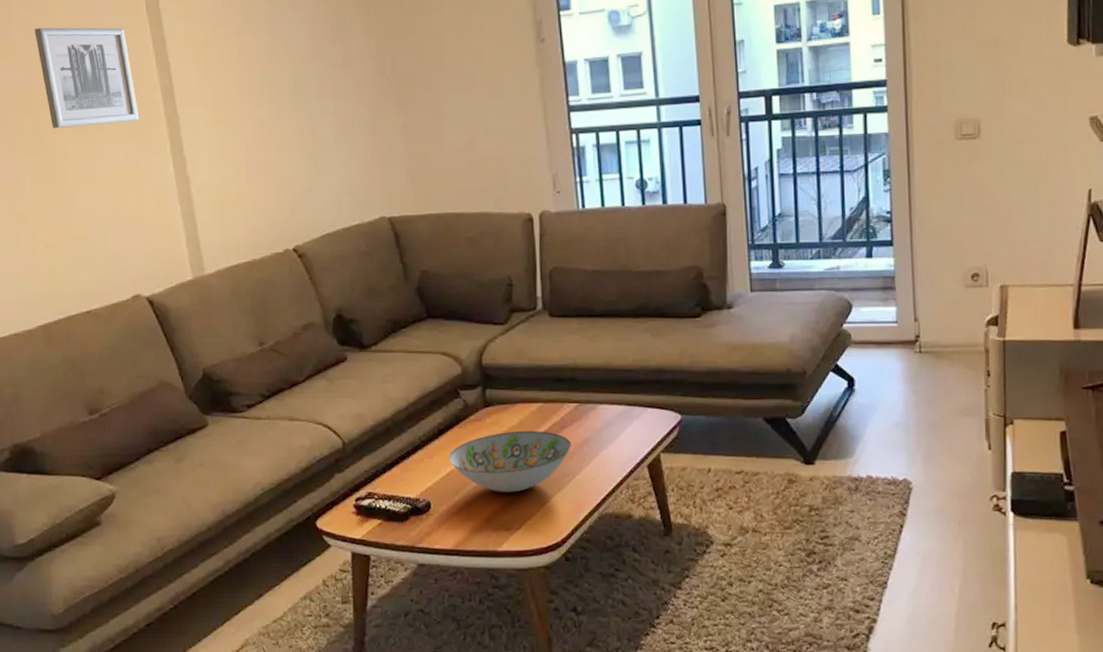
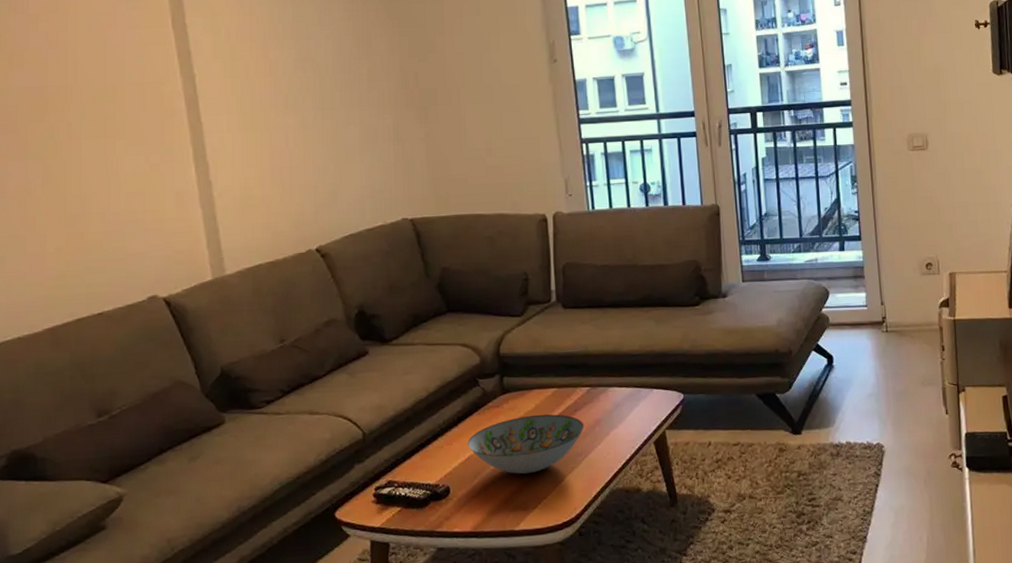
wall art: present [34,27,139,128] -> none [53,37,161,134]

